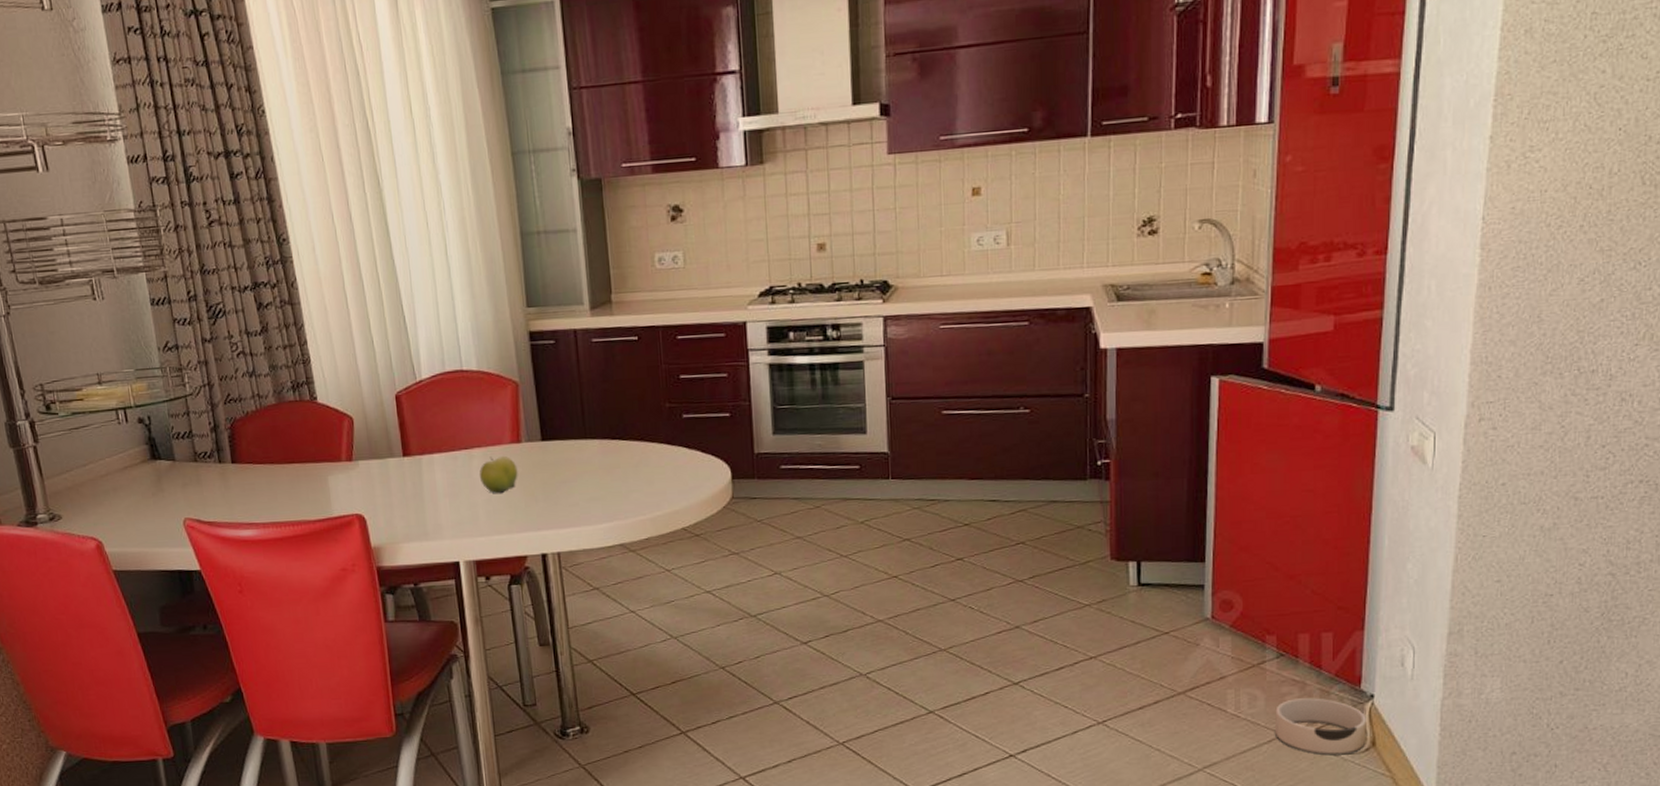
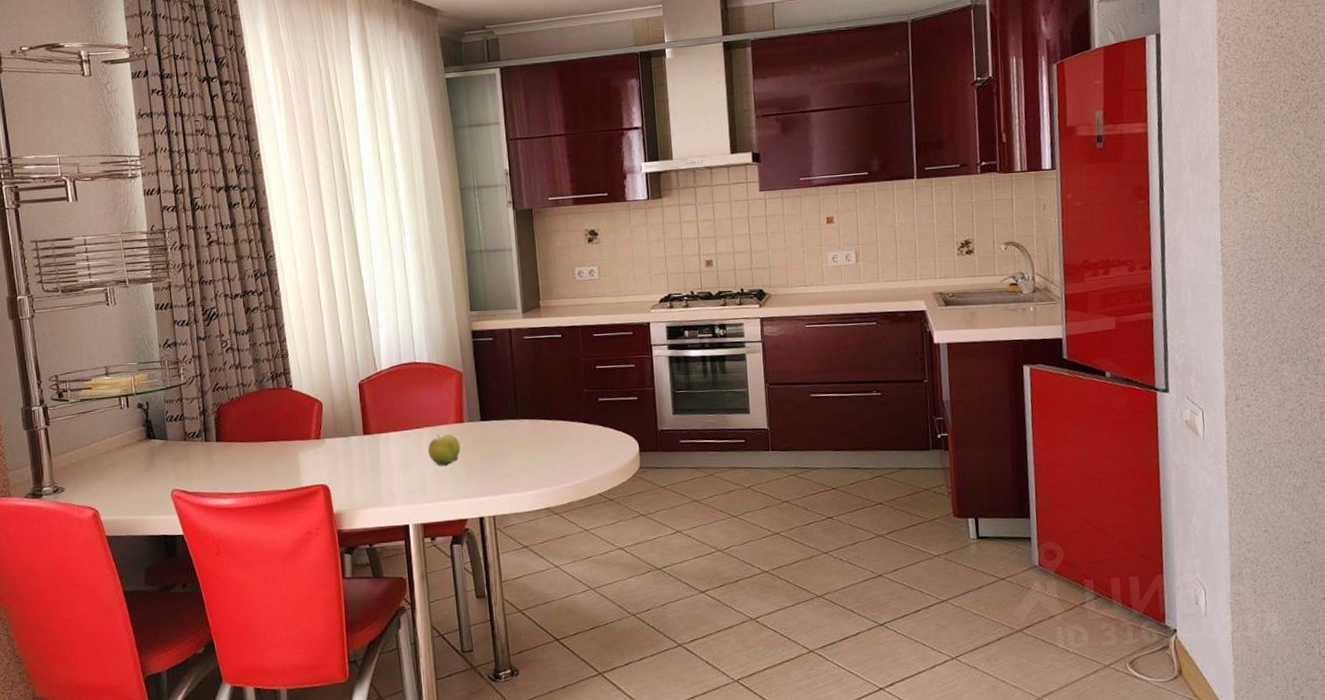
pet bowl: present [1275,698,1366,756] -> none [1097,633,1174,684]

